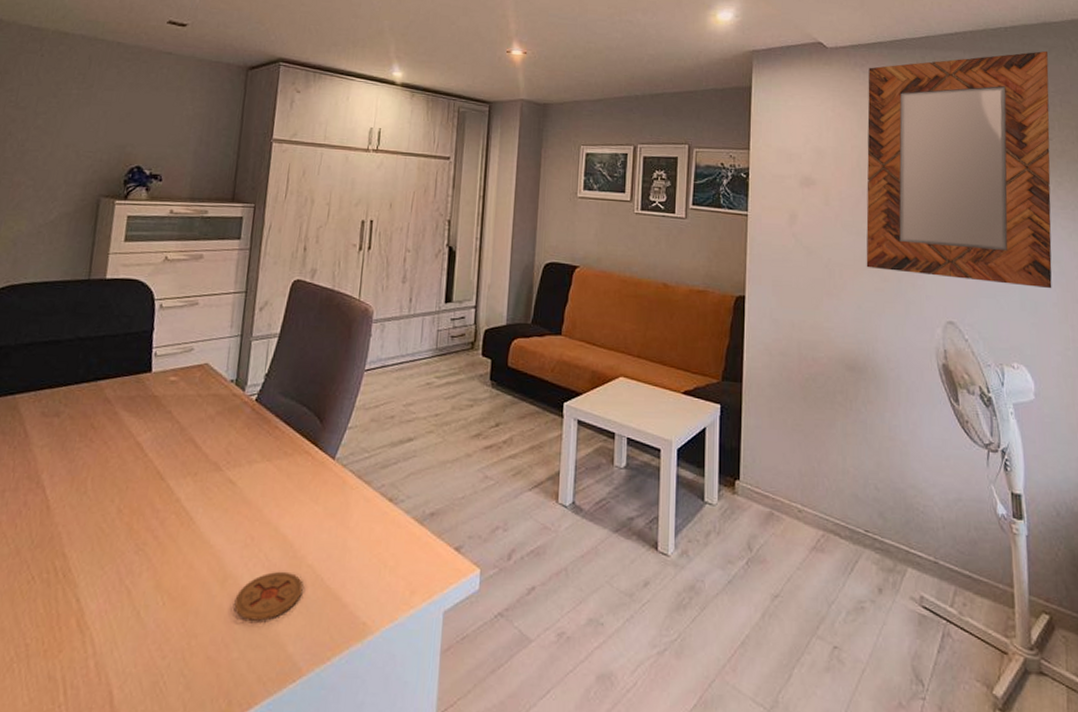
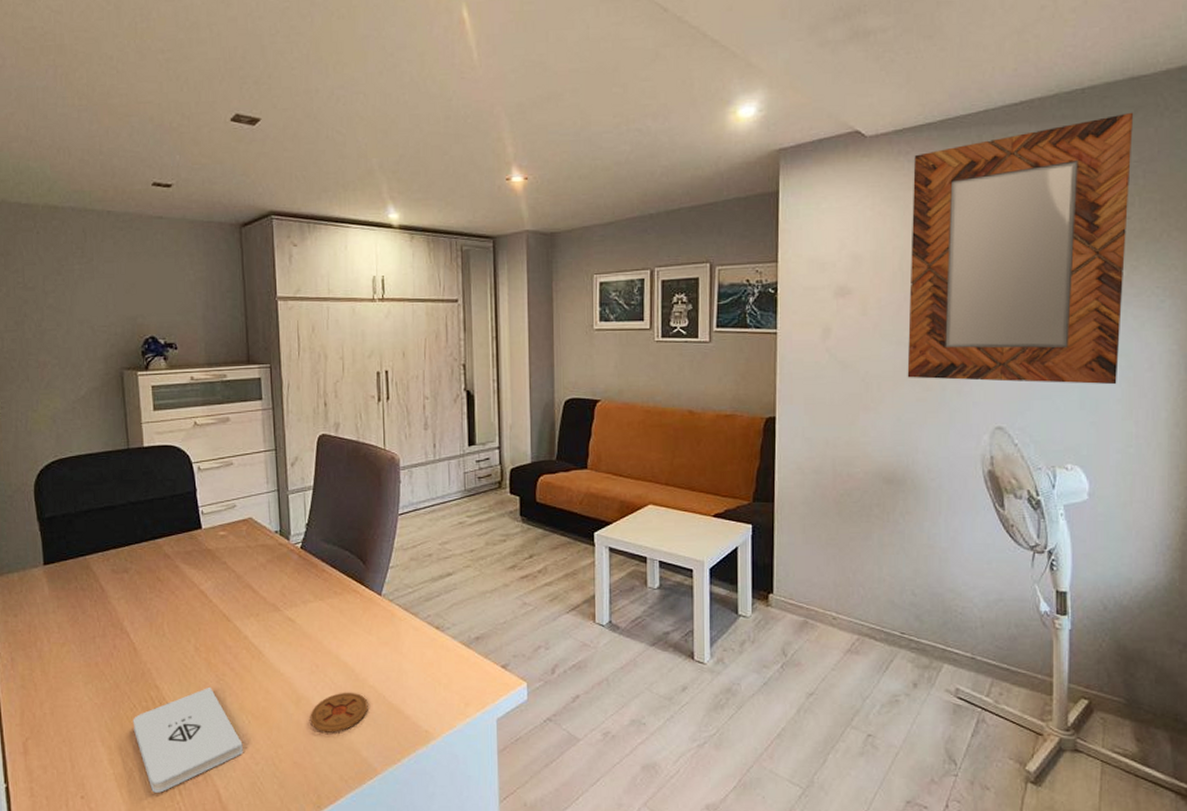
notepad: none [25,557,151,692] -> present [132,686,243,793]

